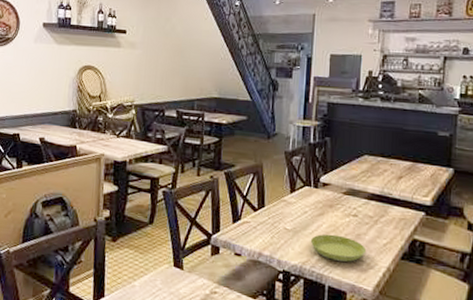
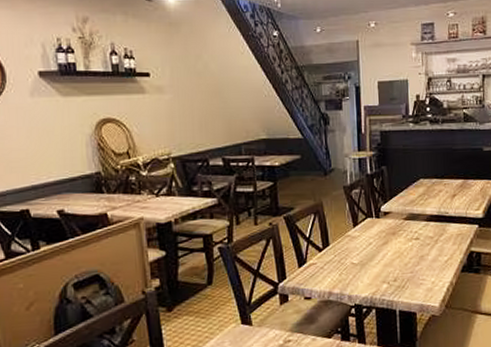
saucer: present [310,234,367,262] -> none [377,260,431,285]

